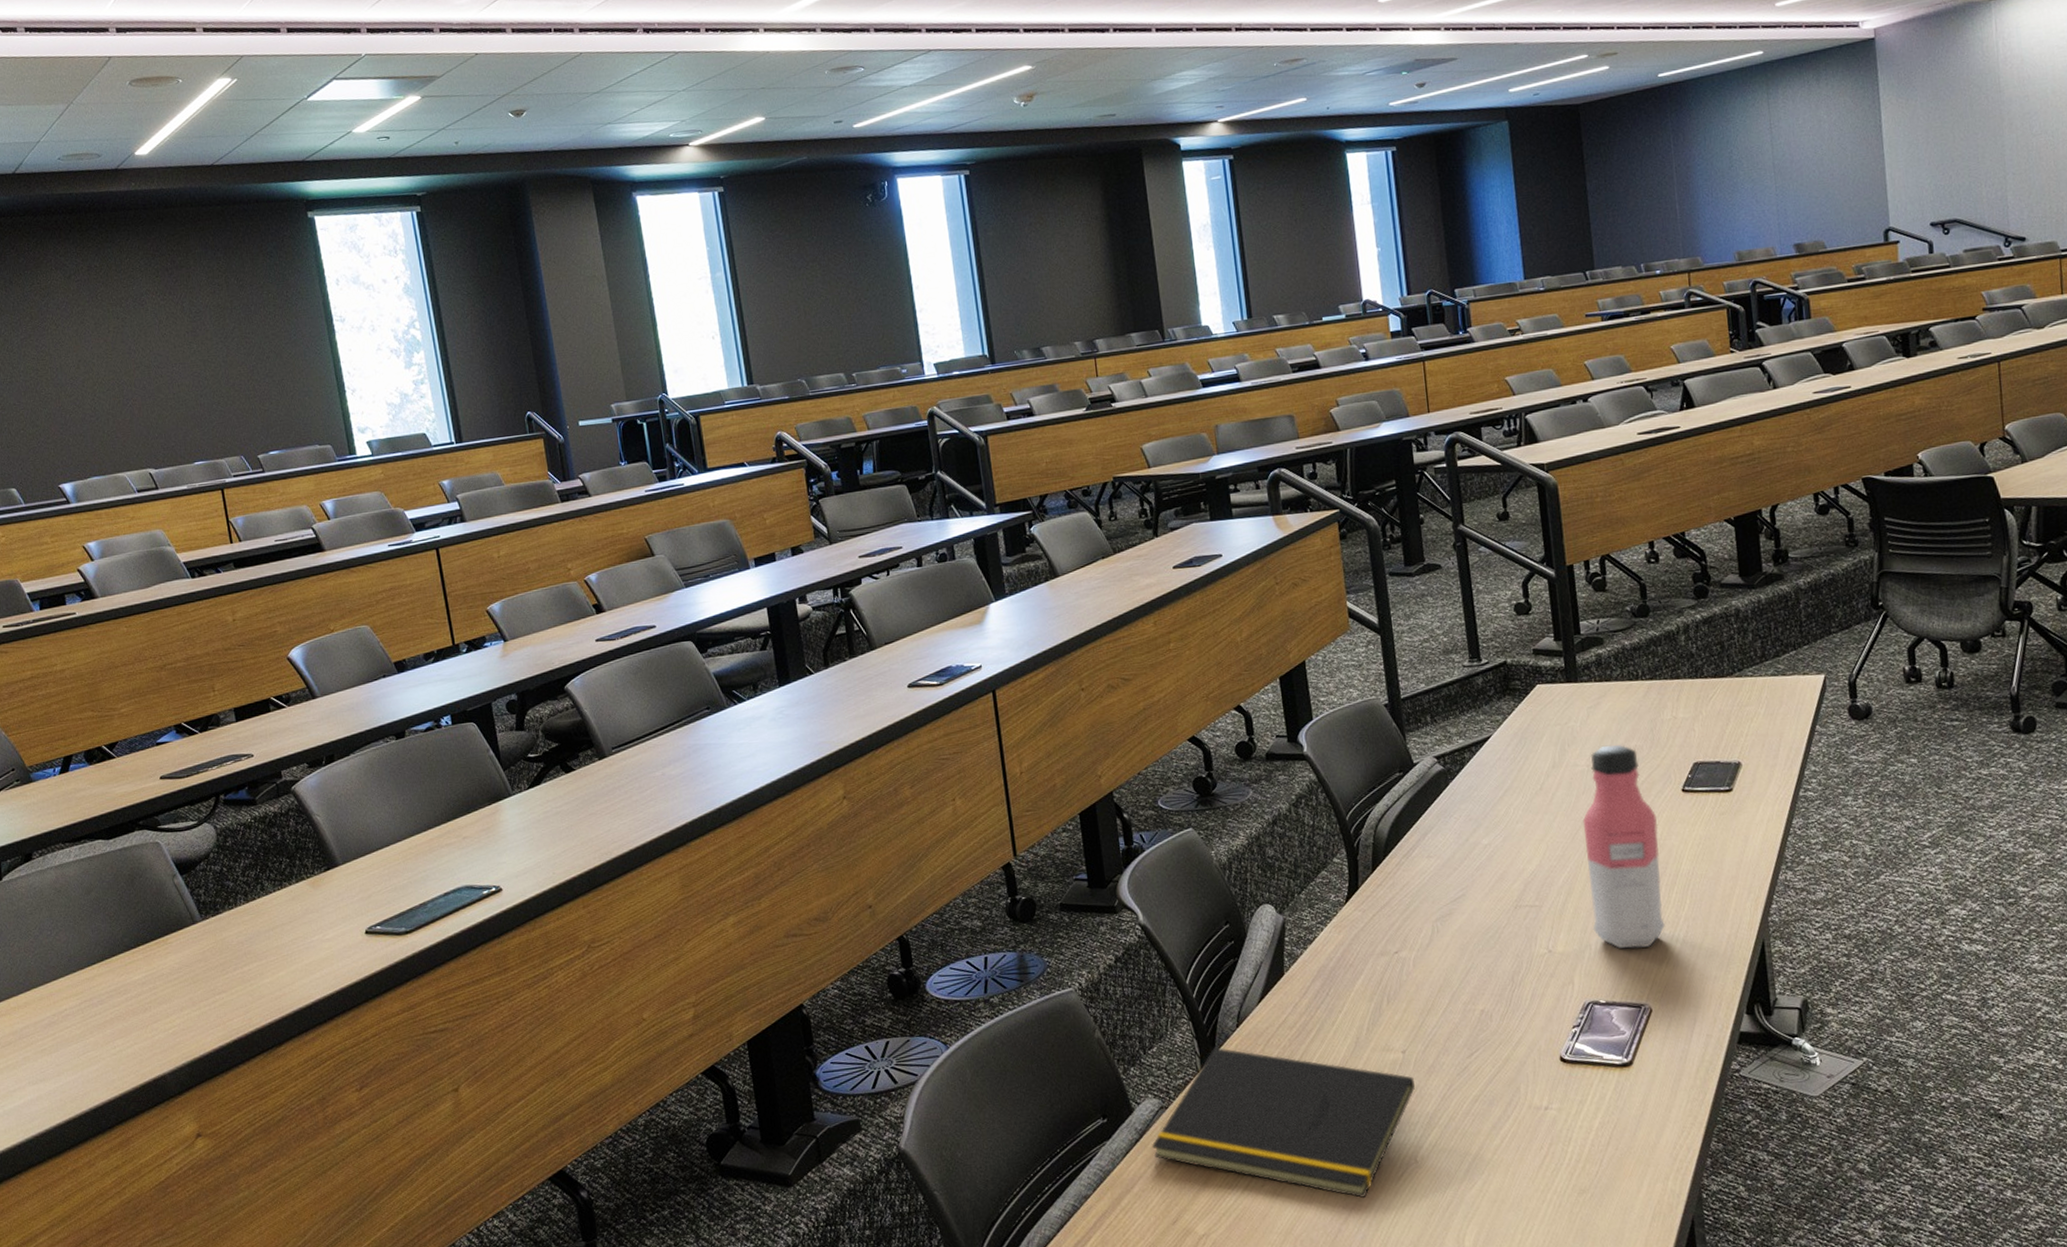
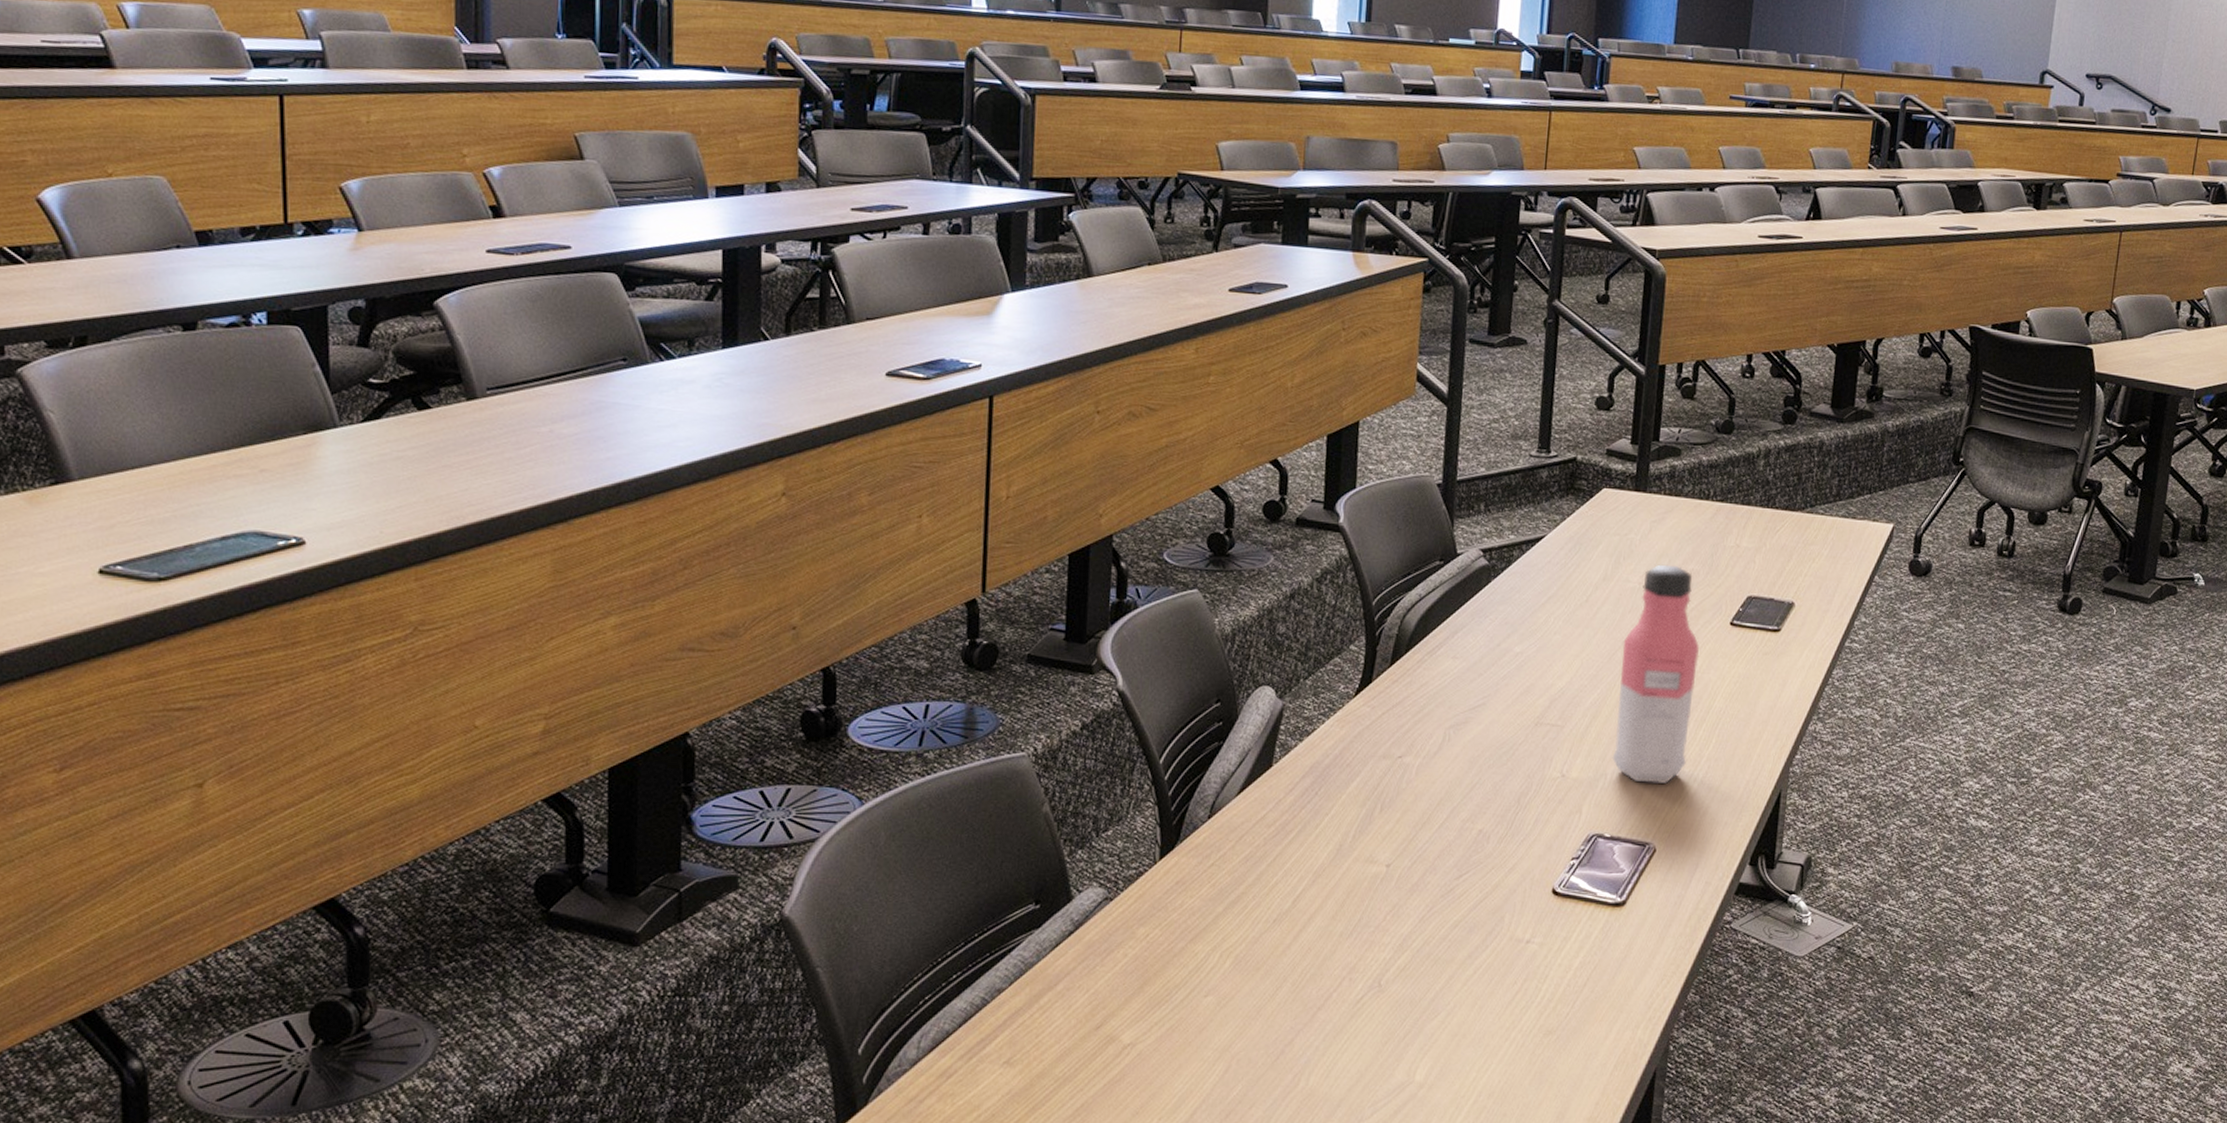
notepad: present [1151,1047,1415,1198] -> none [1086,838,1394,1018]

